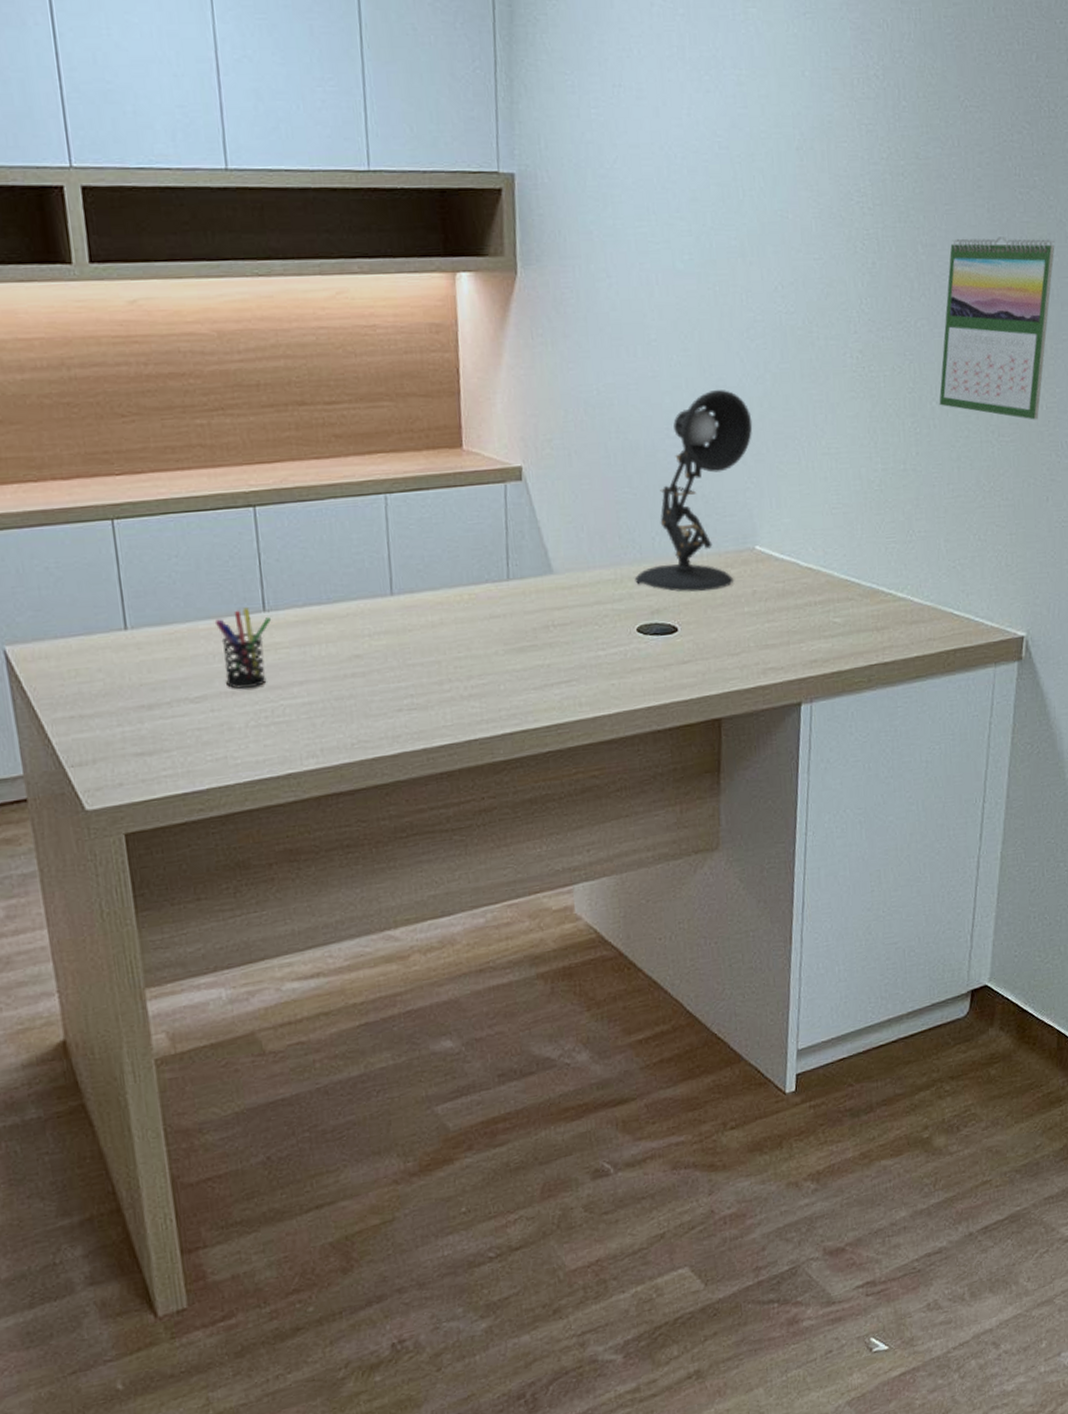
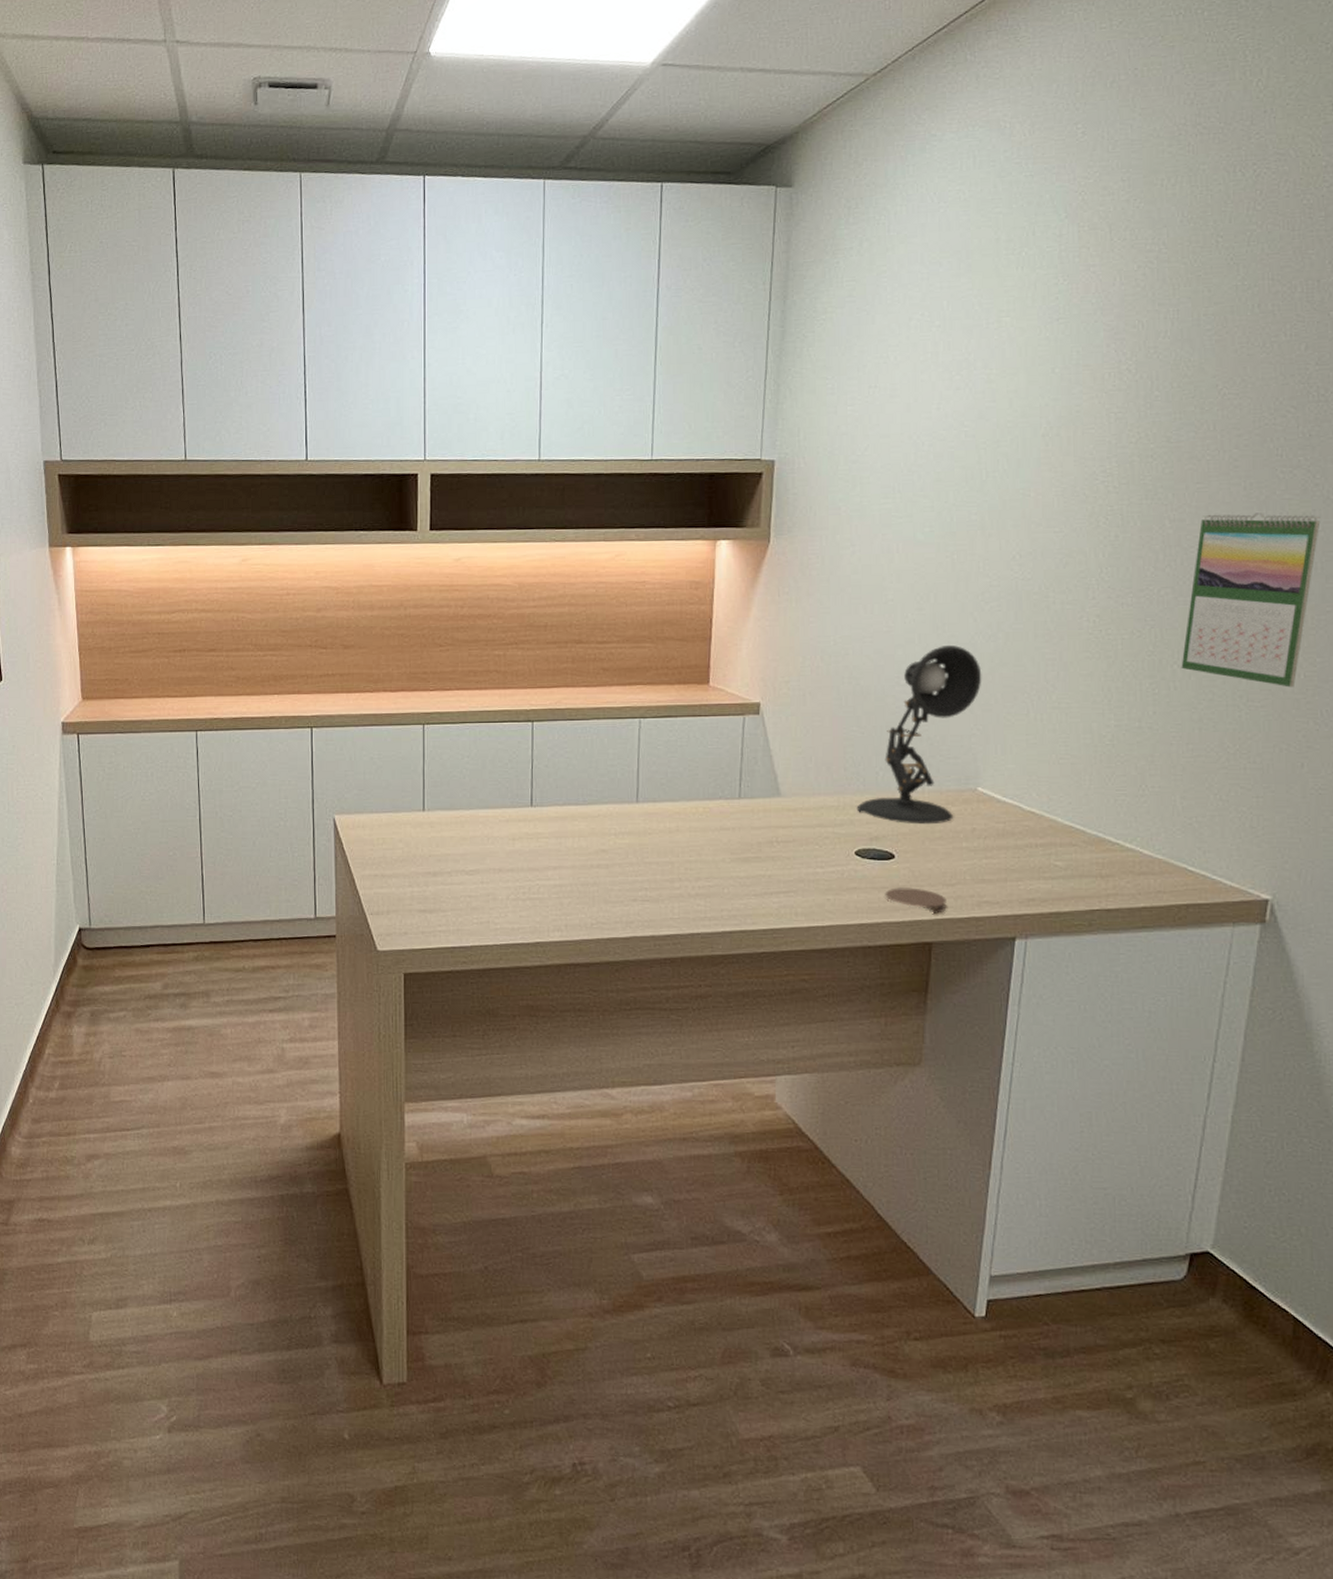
pen holder: present [214,607,272,689] -> none [491,802,537,867]
coaster: none [670,661,733,687] -> present [885,887,947,914]

